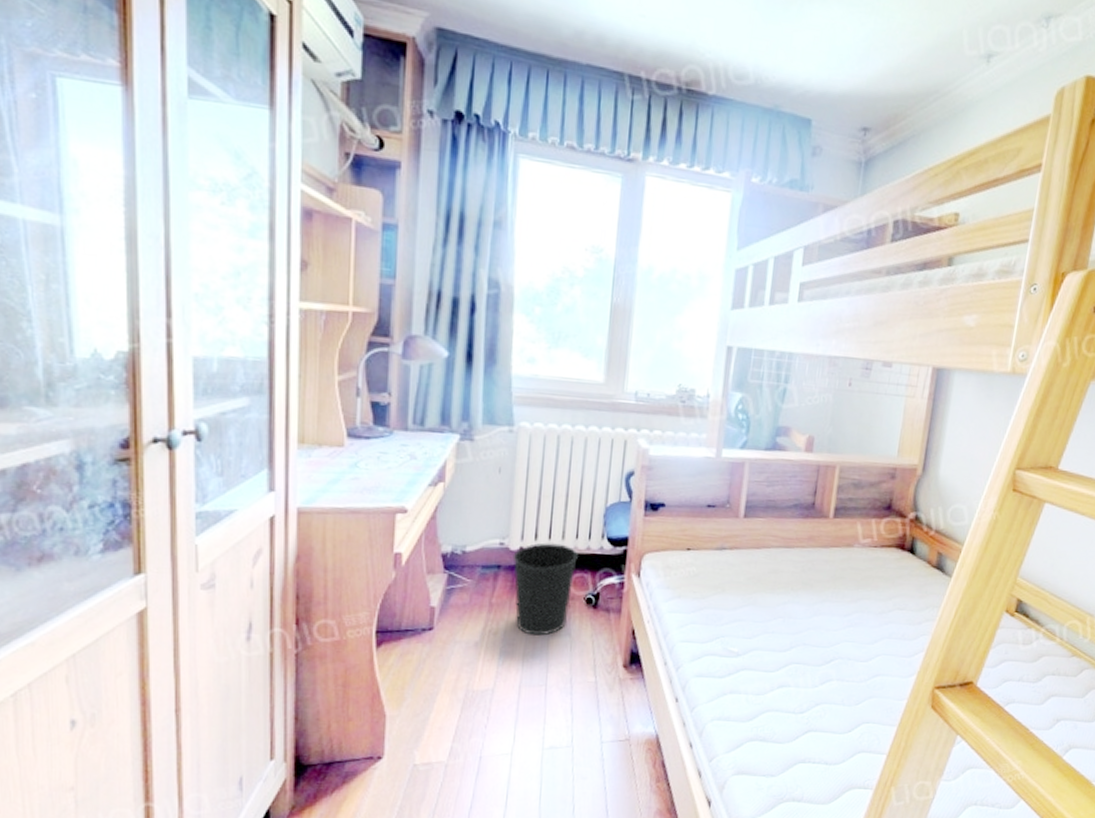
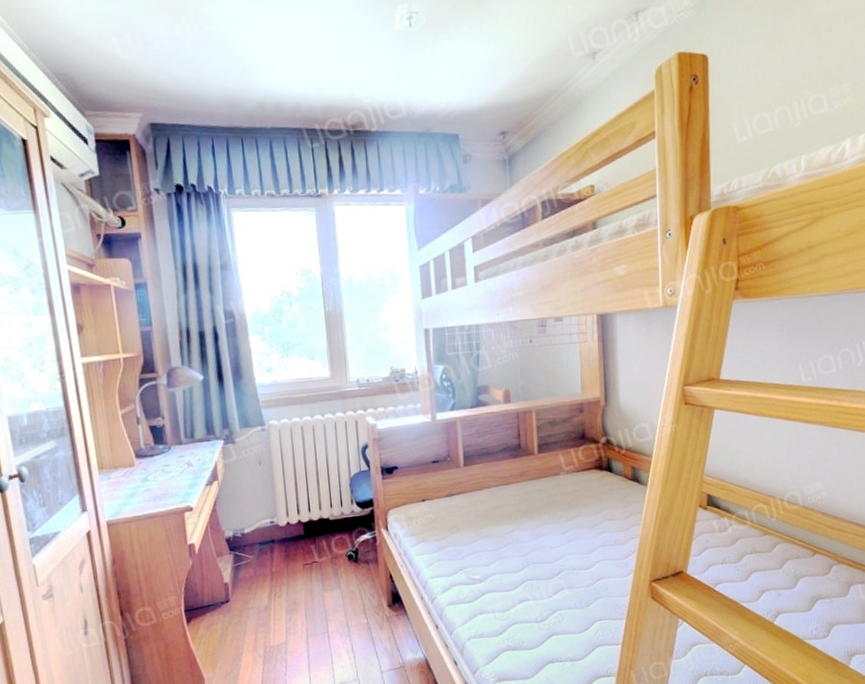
wastebasket: present [512,542,578,636] -> none [282,514,336,593]

